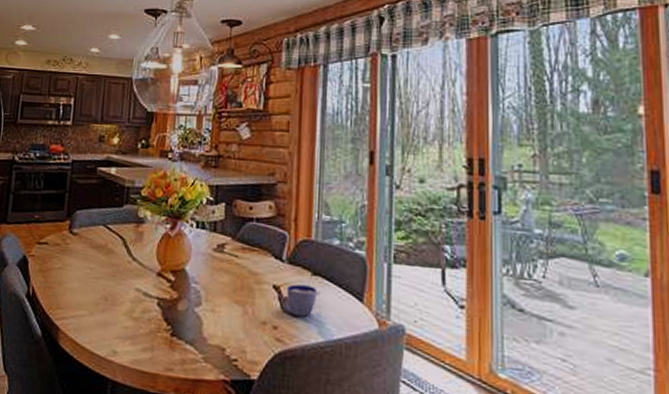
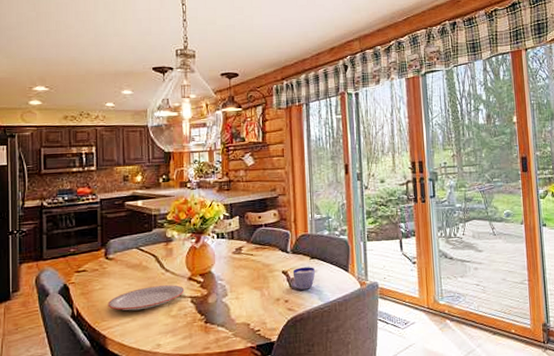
plate: none [65,275,152,304] -> present [107,285,185,311]

